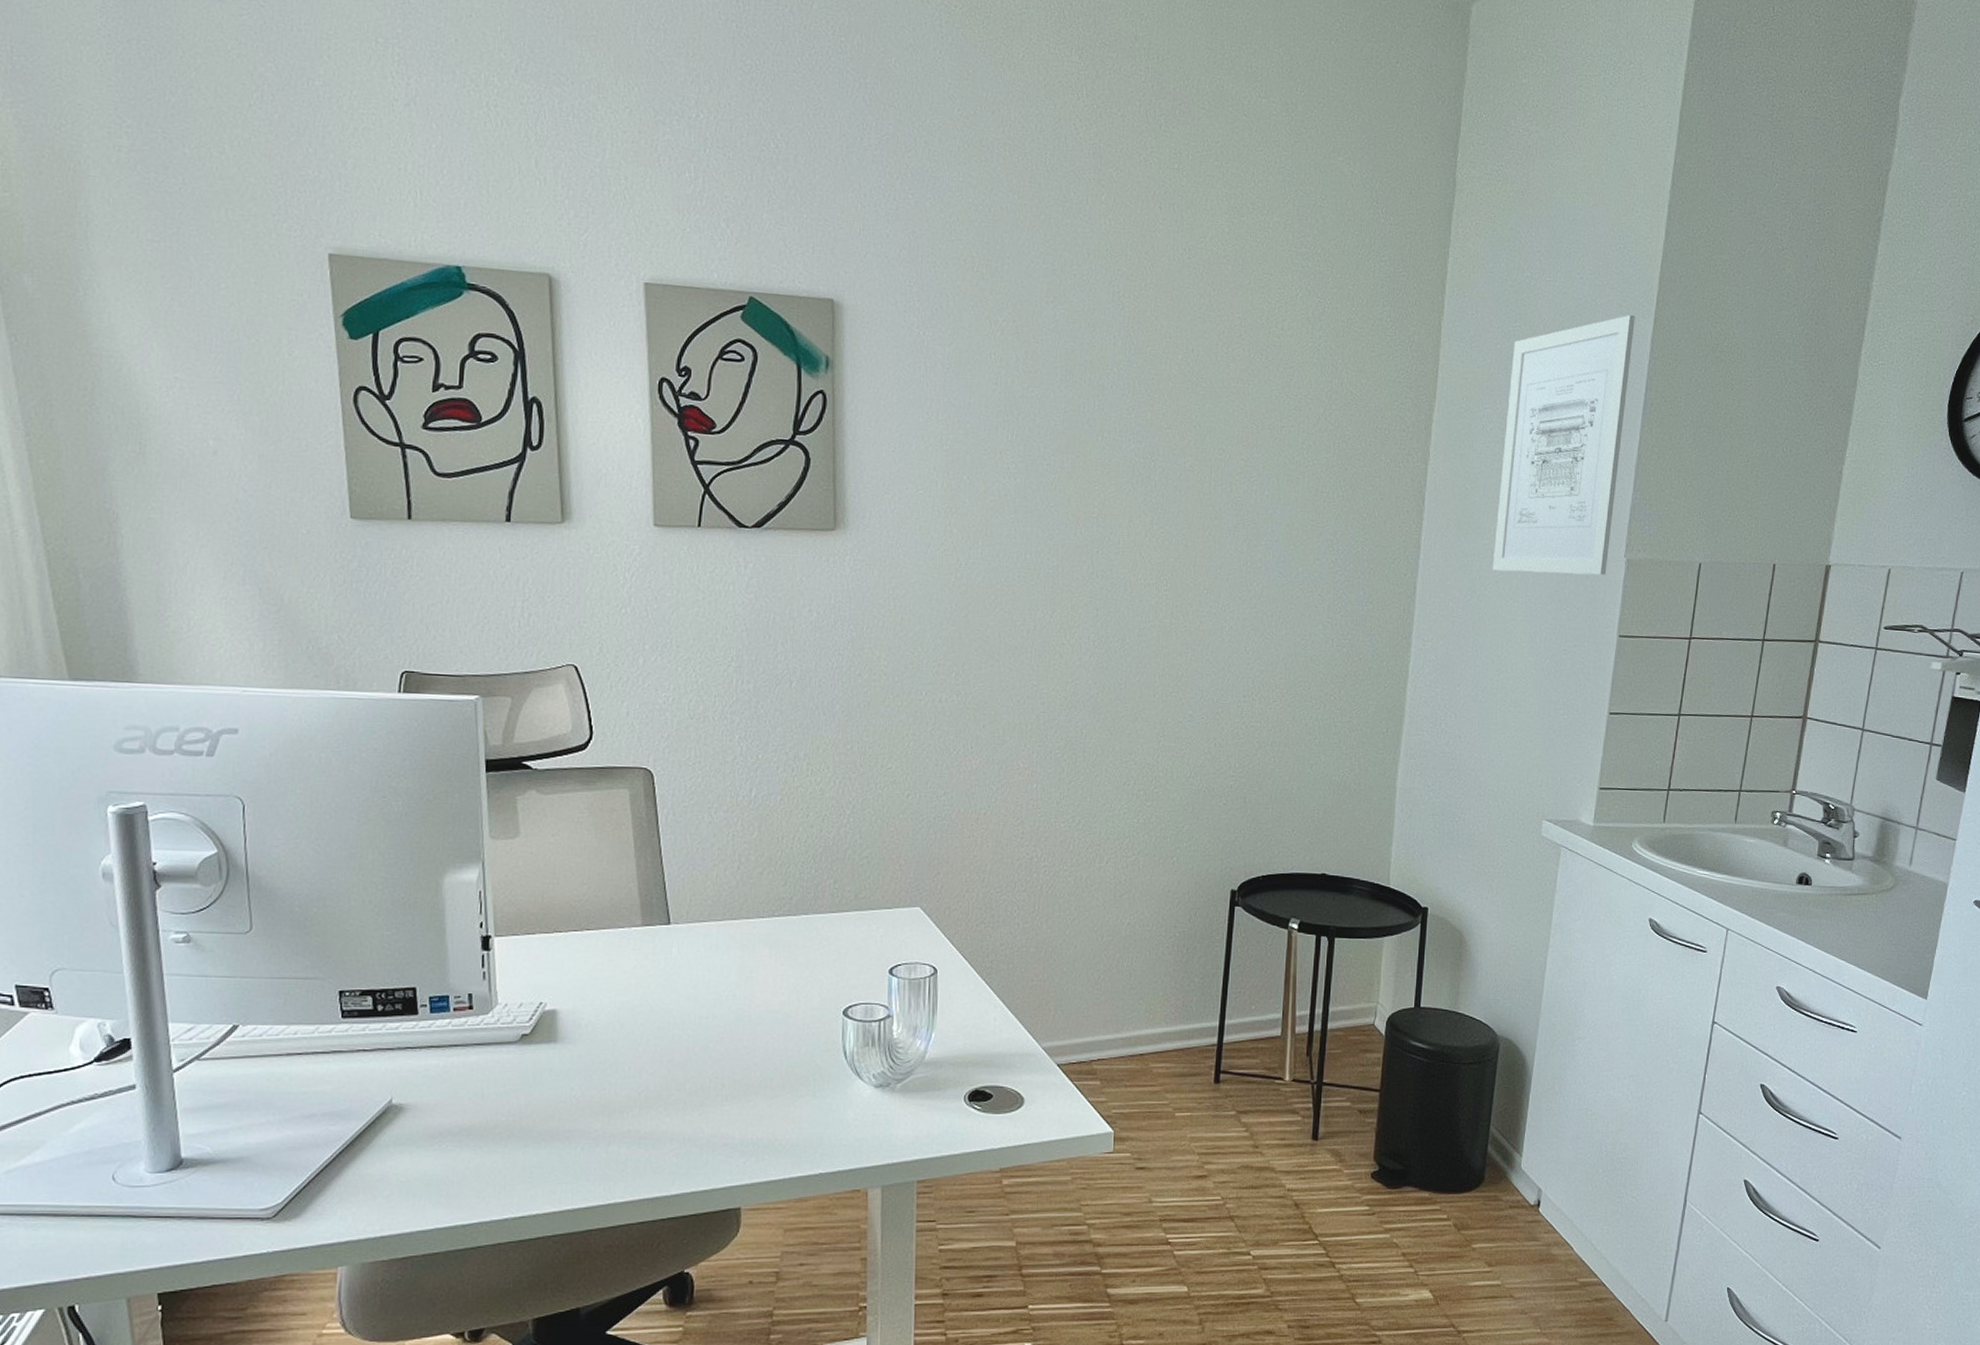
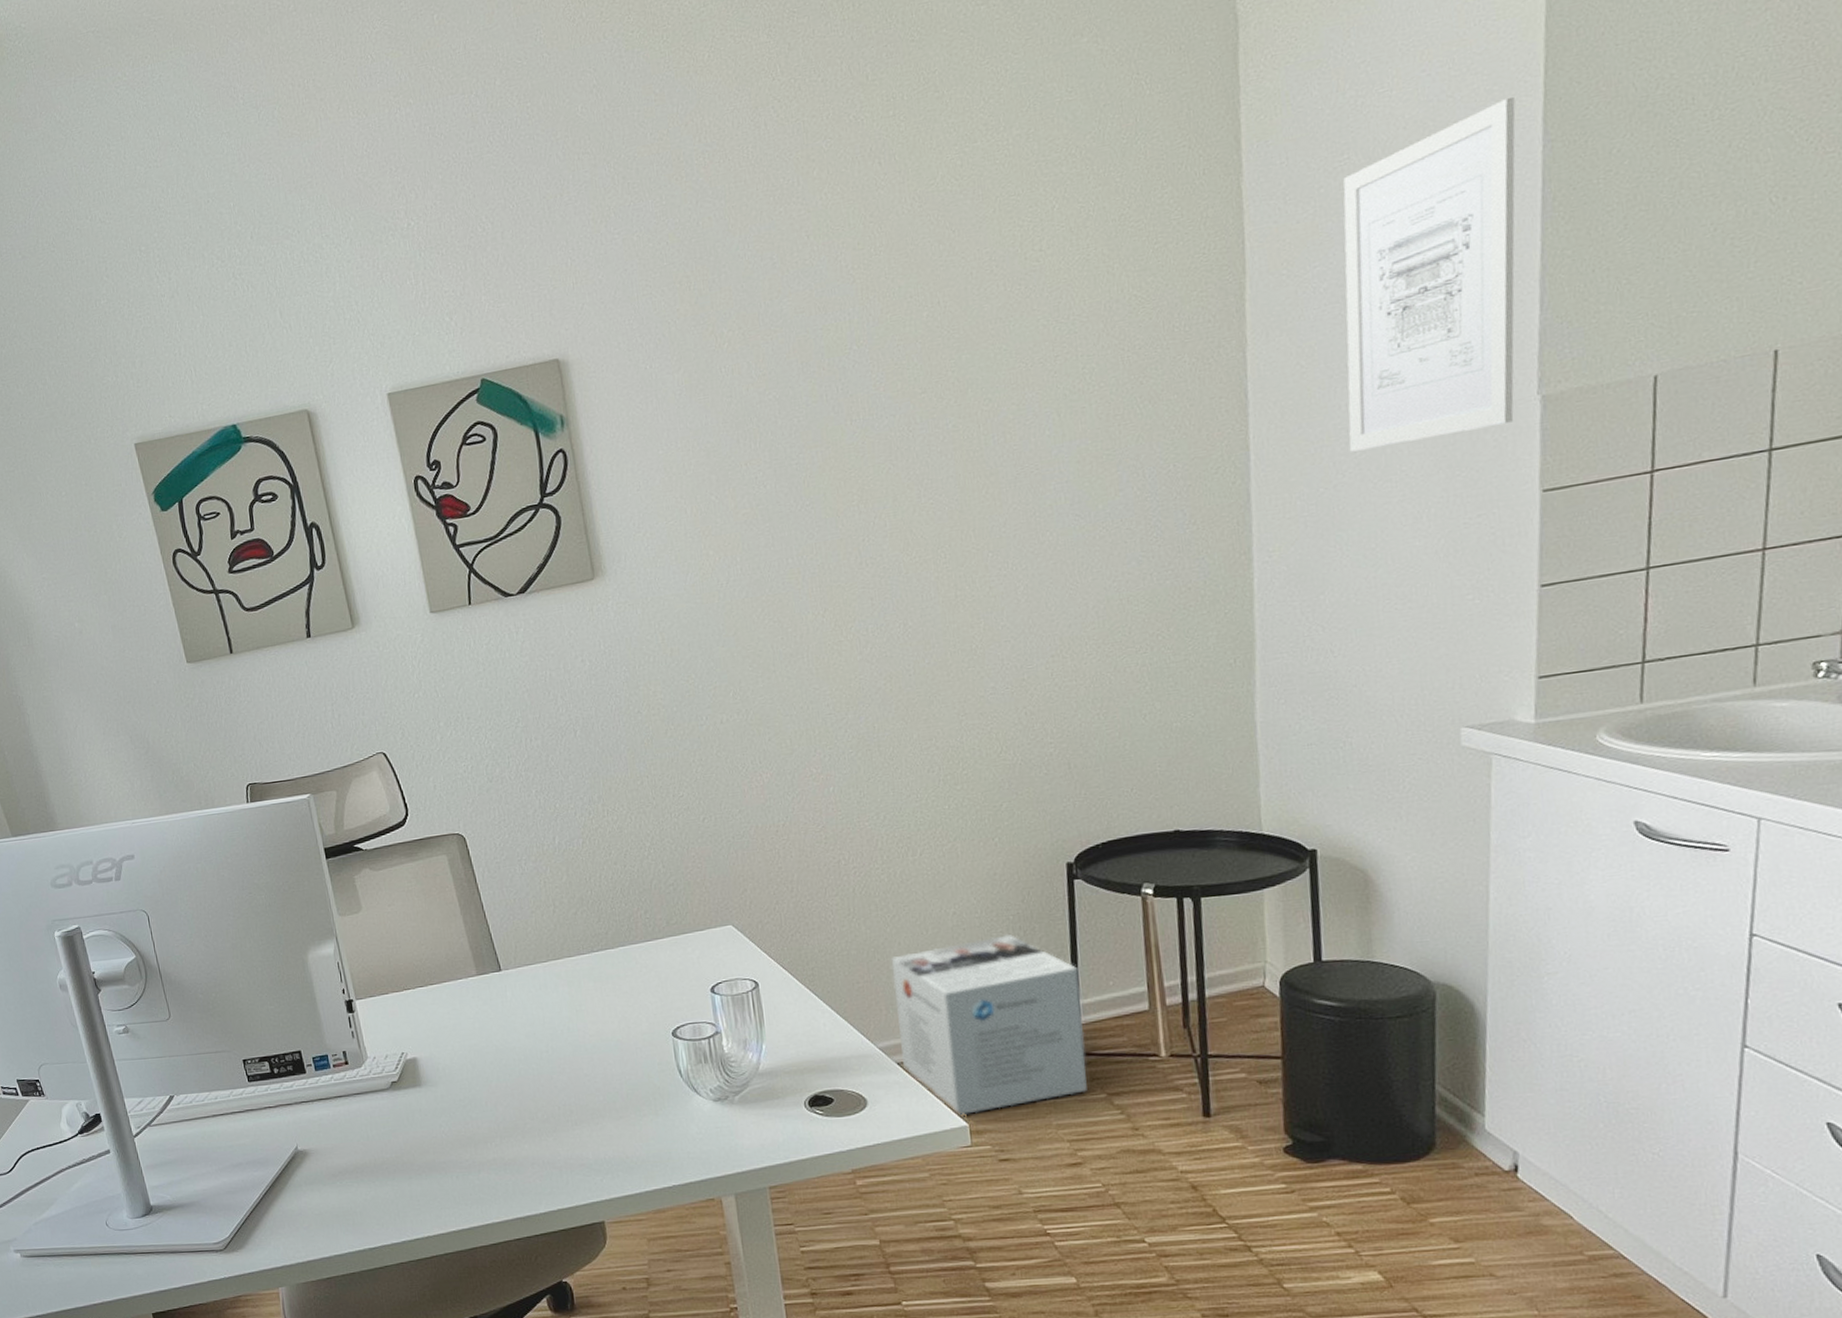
cardboard box: none [1063,949,1229,1122] -> present [891,933,1087,1116]

